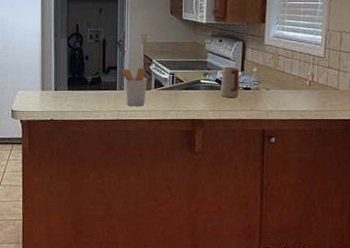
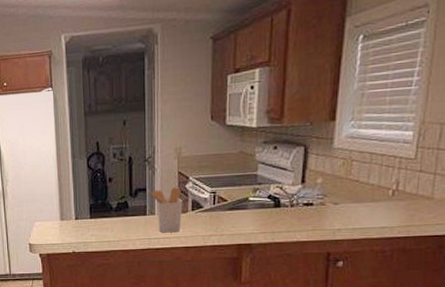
mug: present [221,67,240,98] -> none [274,179,299,217]

